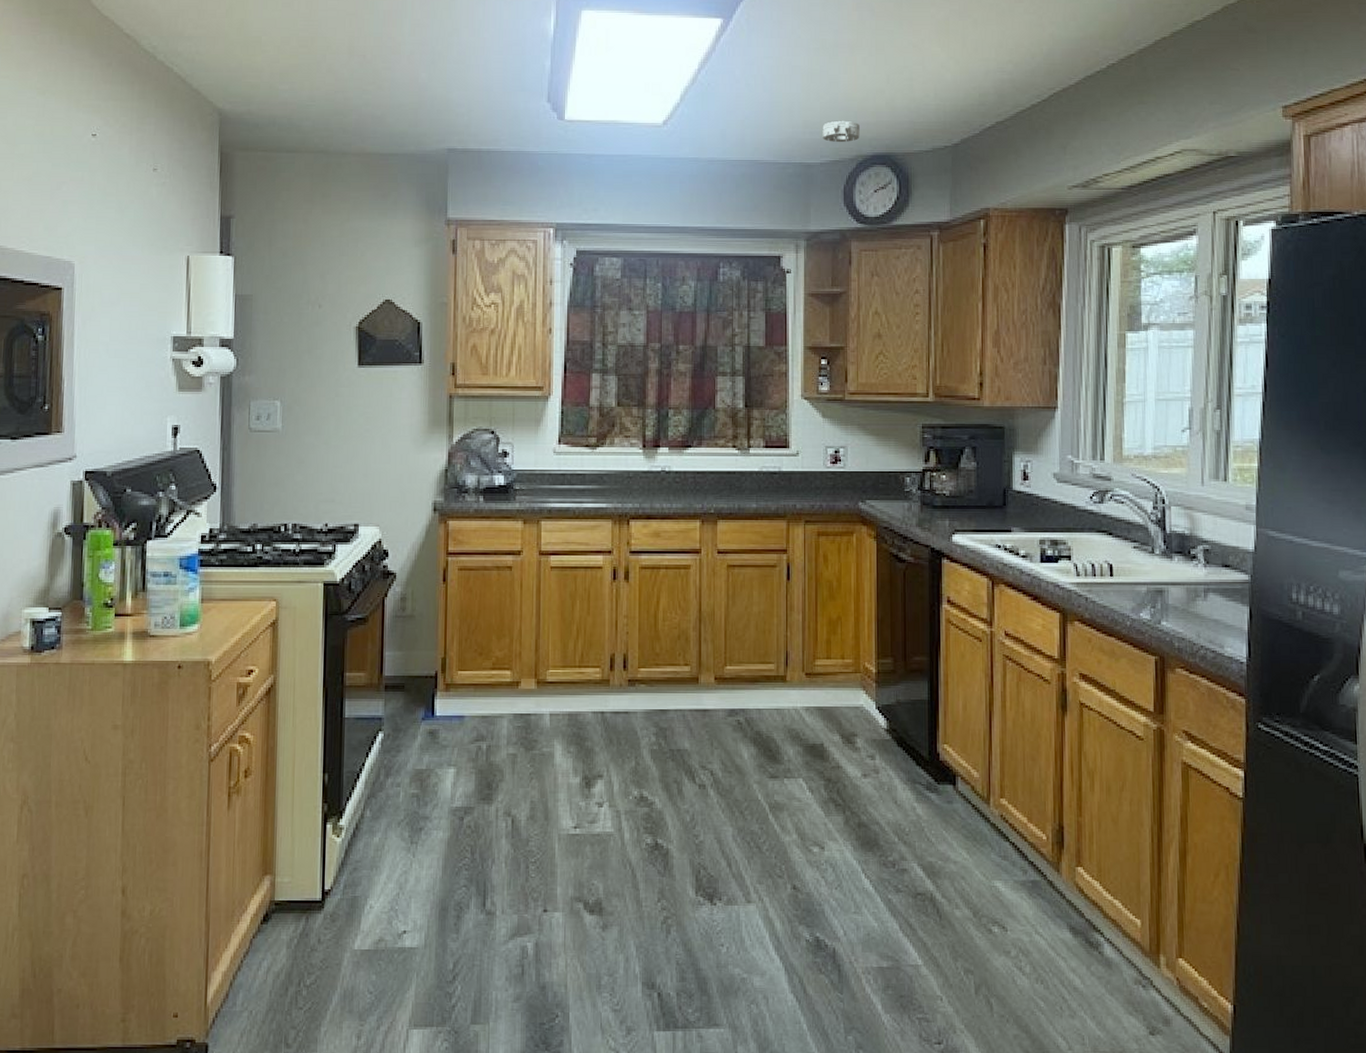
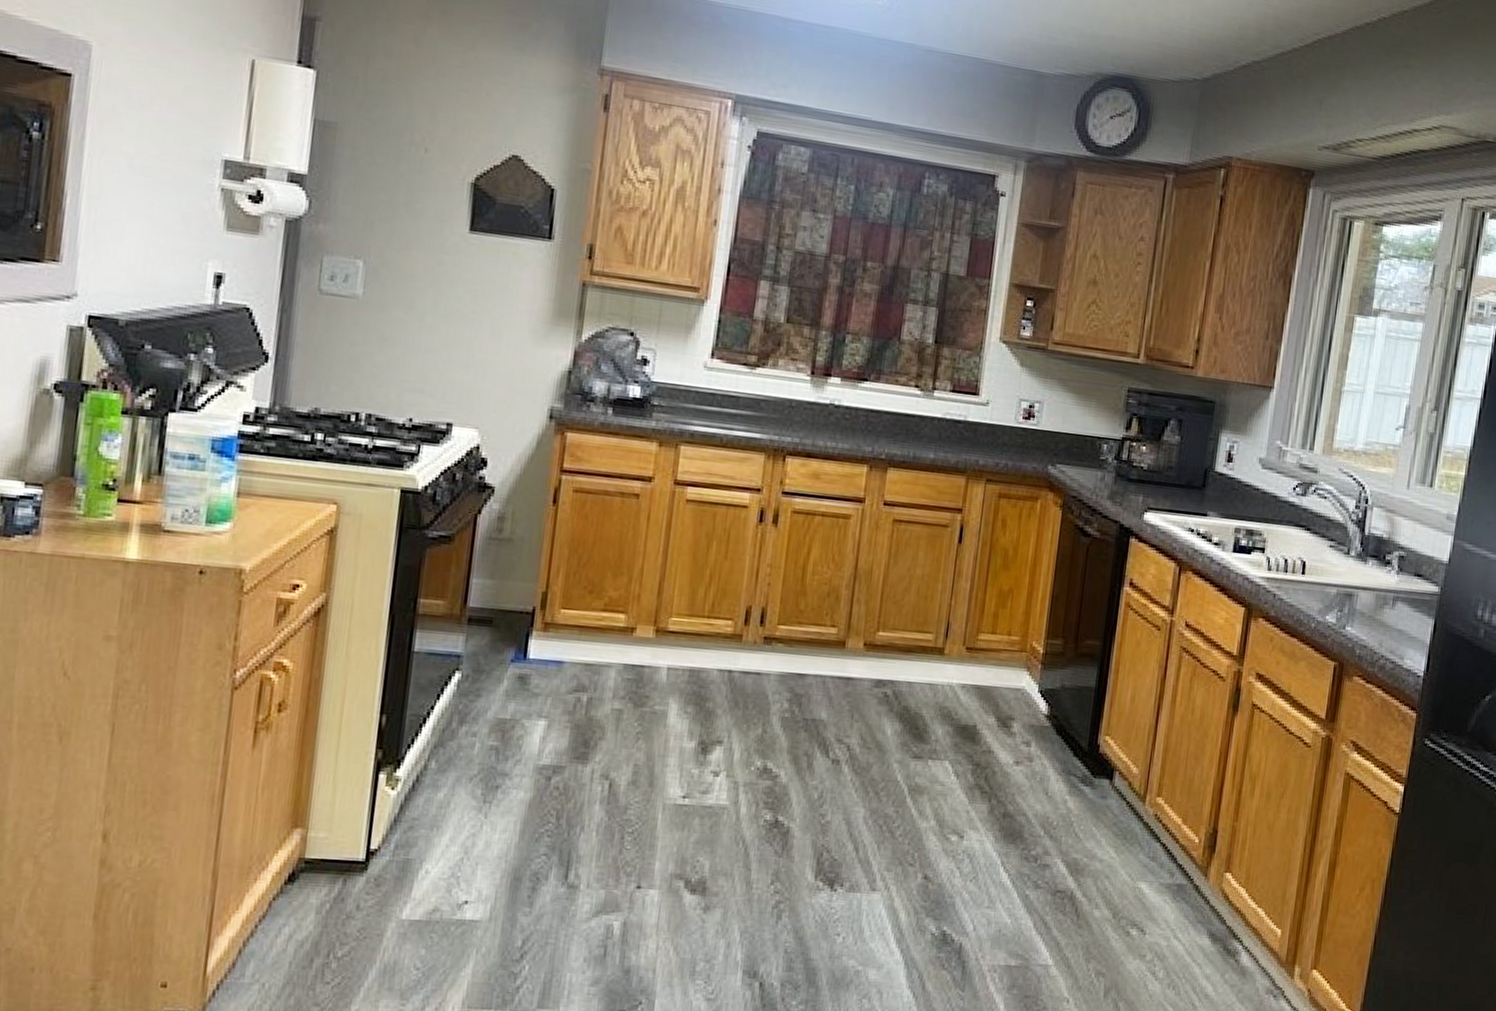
smoke detector: present [822,120,860,143] -> none [1060,28,1104,56]

